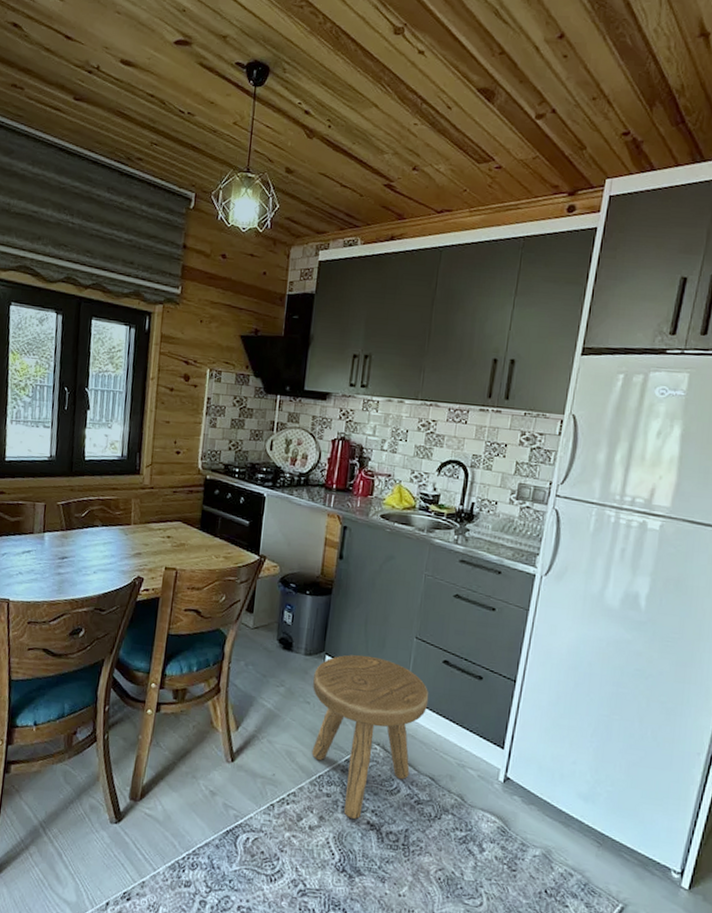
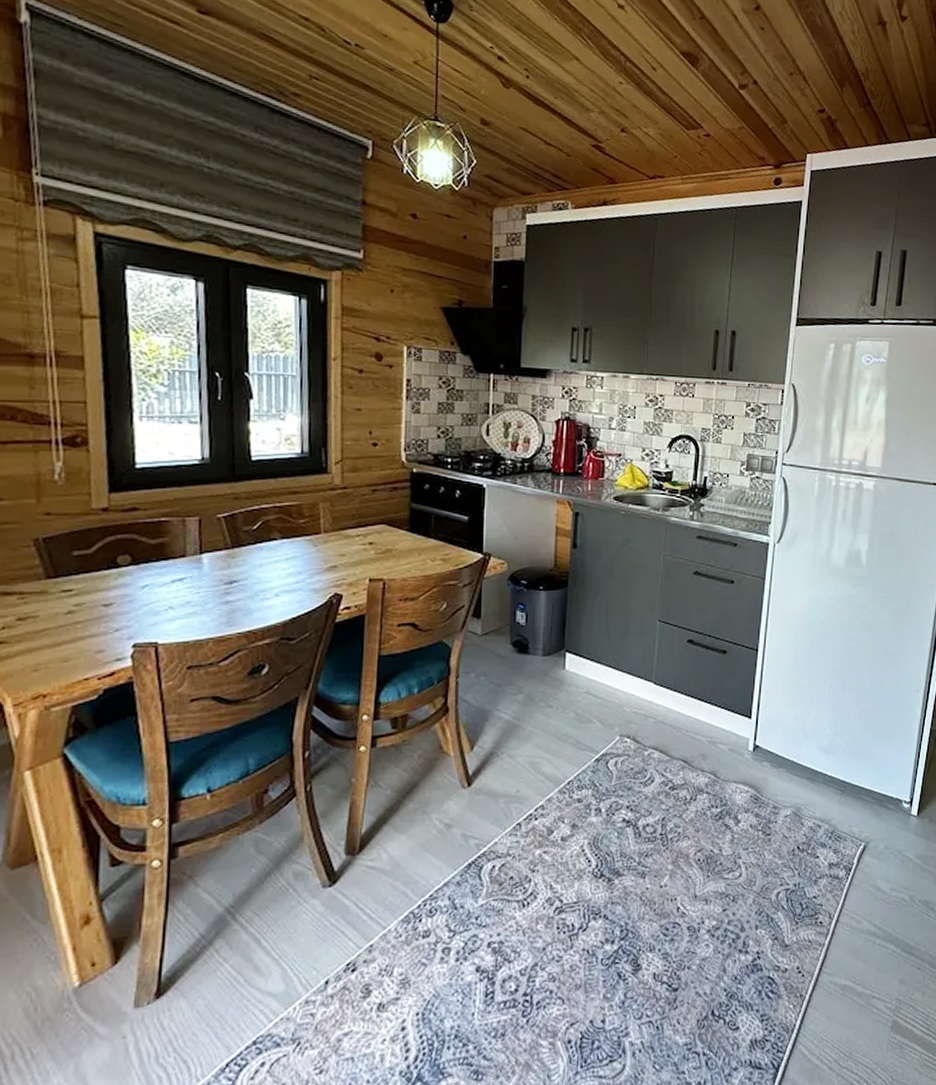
stool: present [311,654,429,819] -> none [554,646,676,820]

